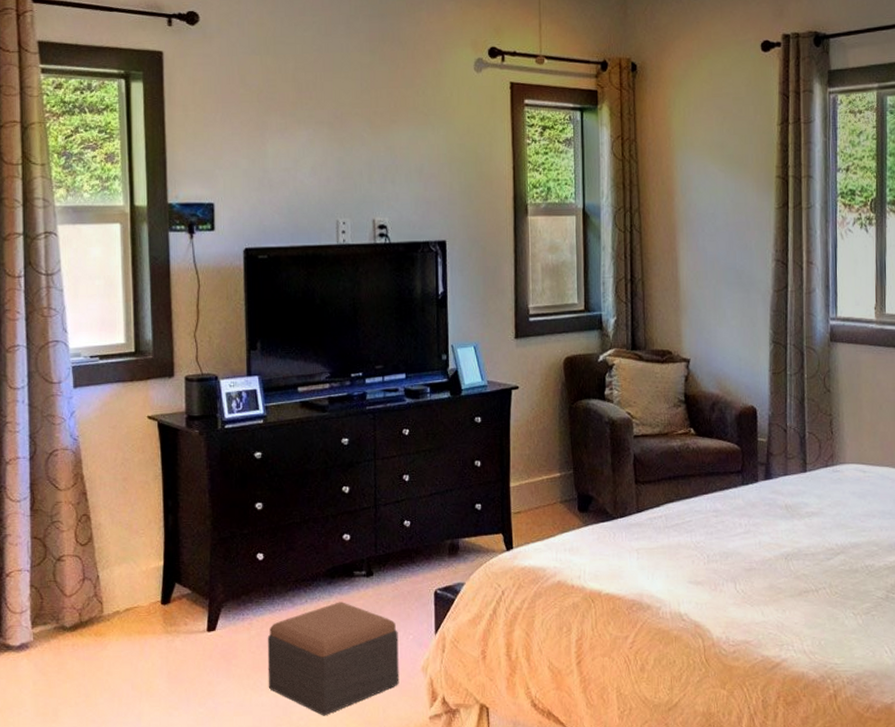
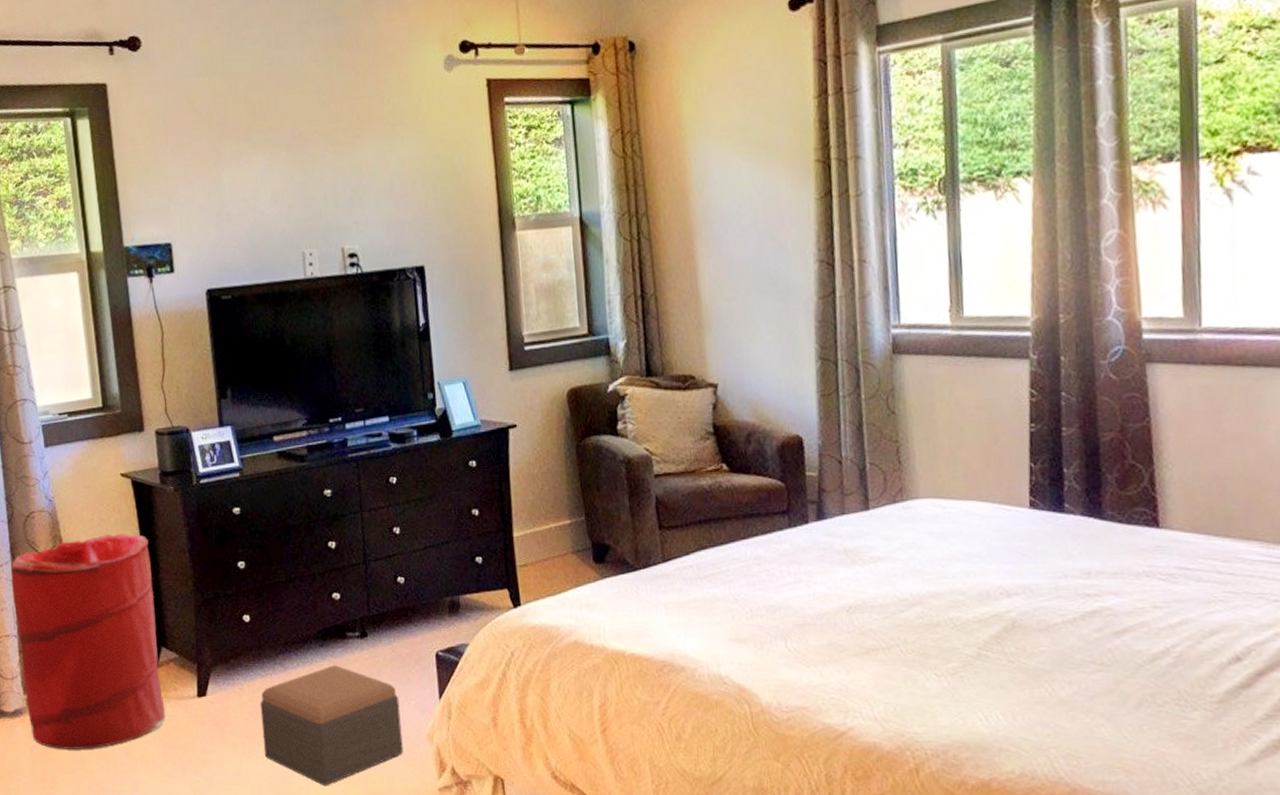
laundry hamper: none [28,473,174,684] -> present [10,533,166,750]

